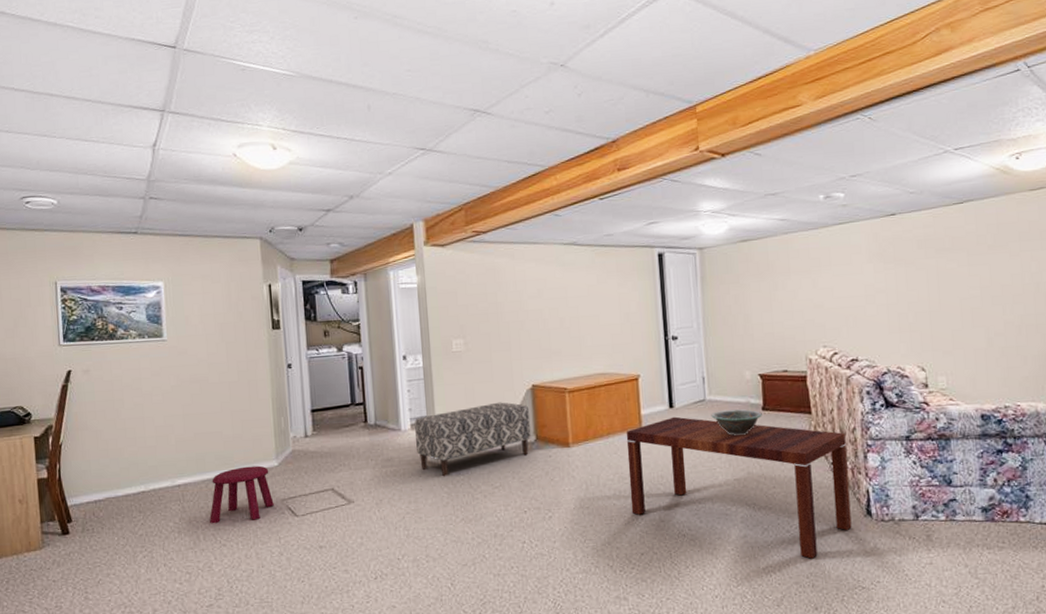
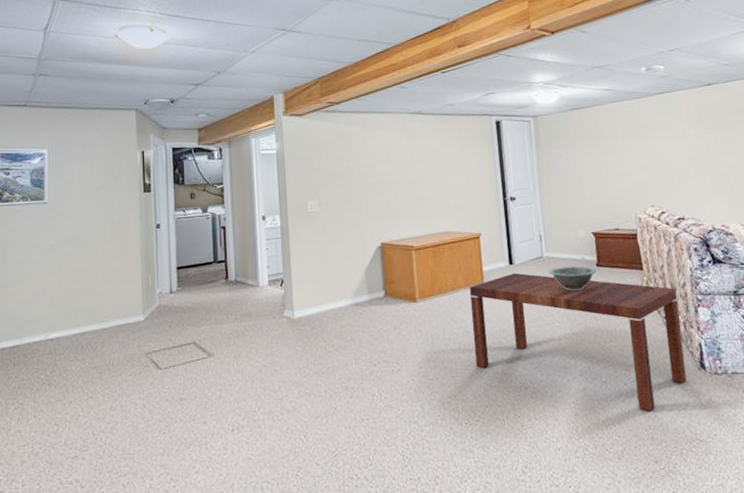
stool: present [210,465,274,524] -> none [79,320,139,377]
bench: present [414,402,532,477] -> none [271,259,381,331]

